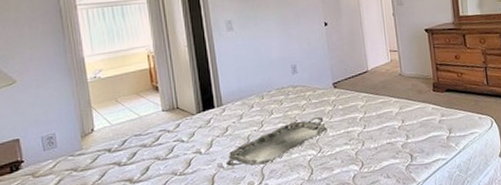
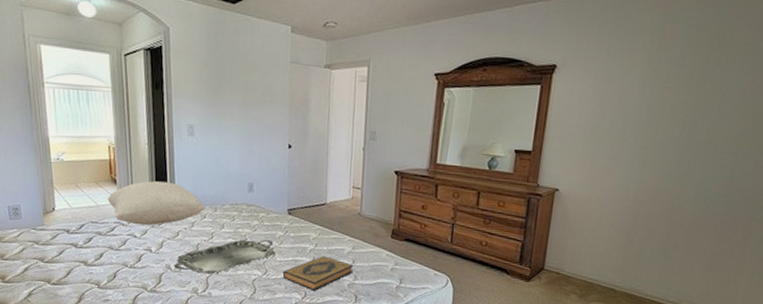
pillow: none [150,79,253,129] -> present [107,181,206,226]
hardback book: none [337,121,405,160] -> present [282,256,354,292]

